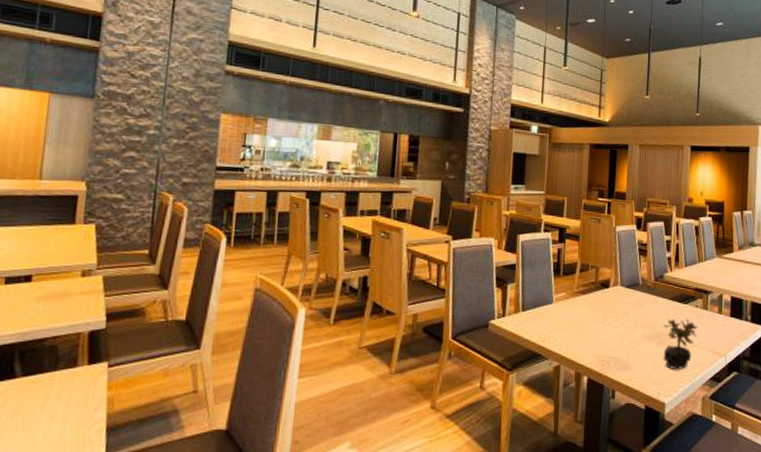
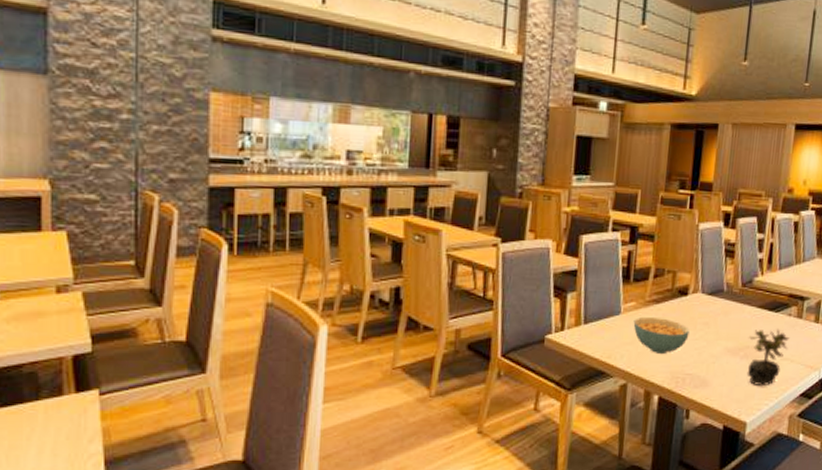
cereal bowl: none [564,305,612,340] -> present [633,316,689,355]

